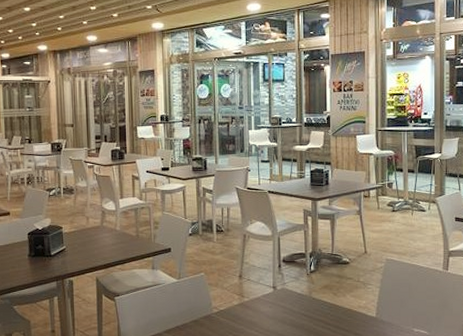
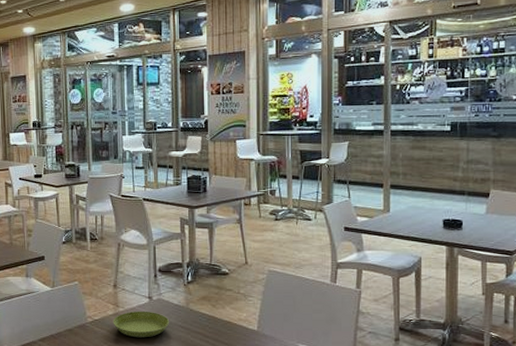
saucer: none [238,300,293,327] -> present [113,311,170,338]

